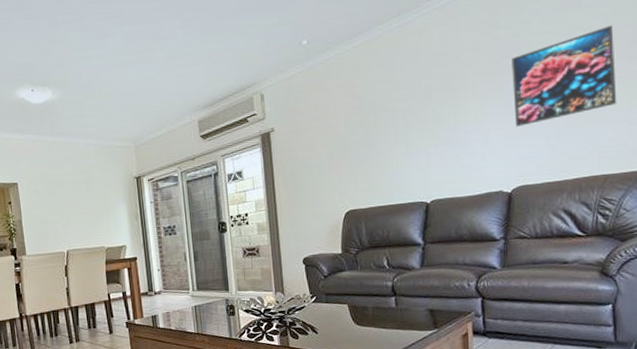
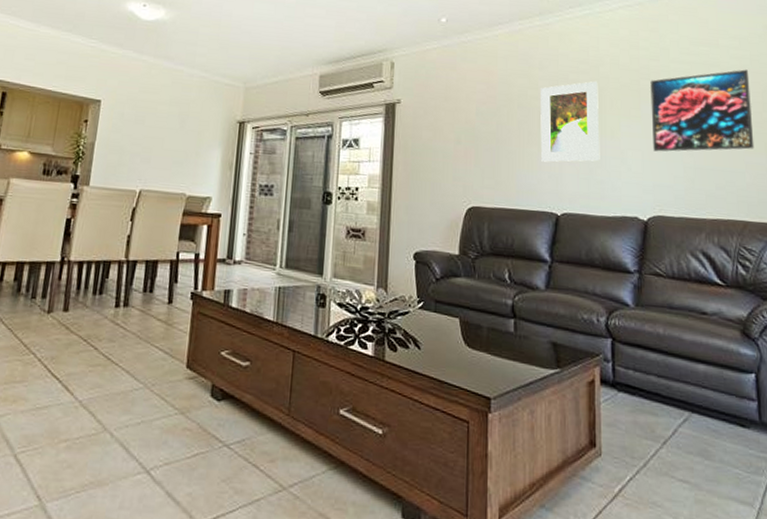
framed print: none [404,70,465,158] -> present [540,81,600,162]

